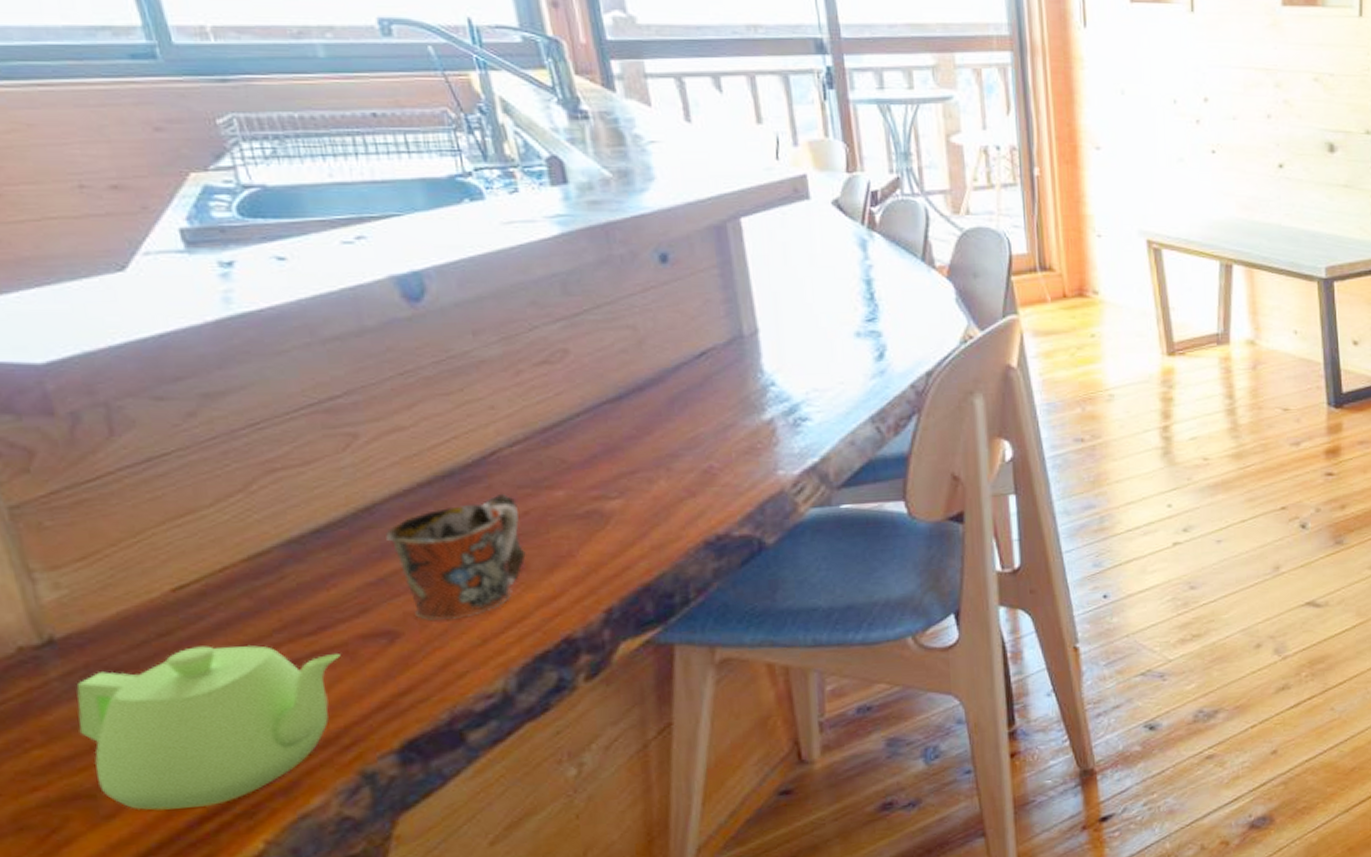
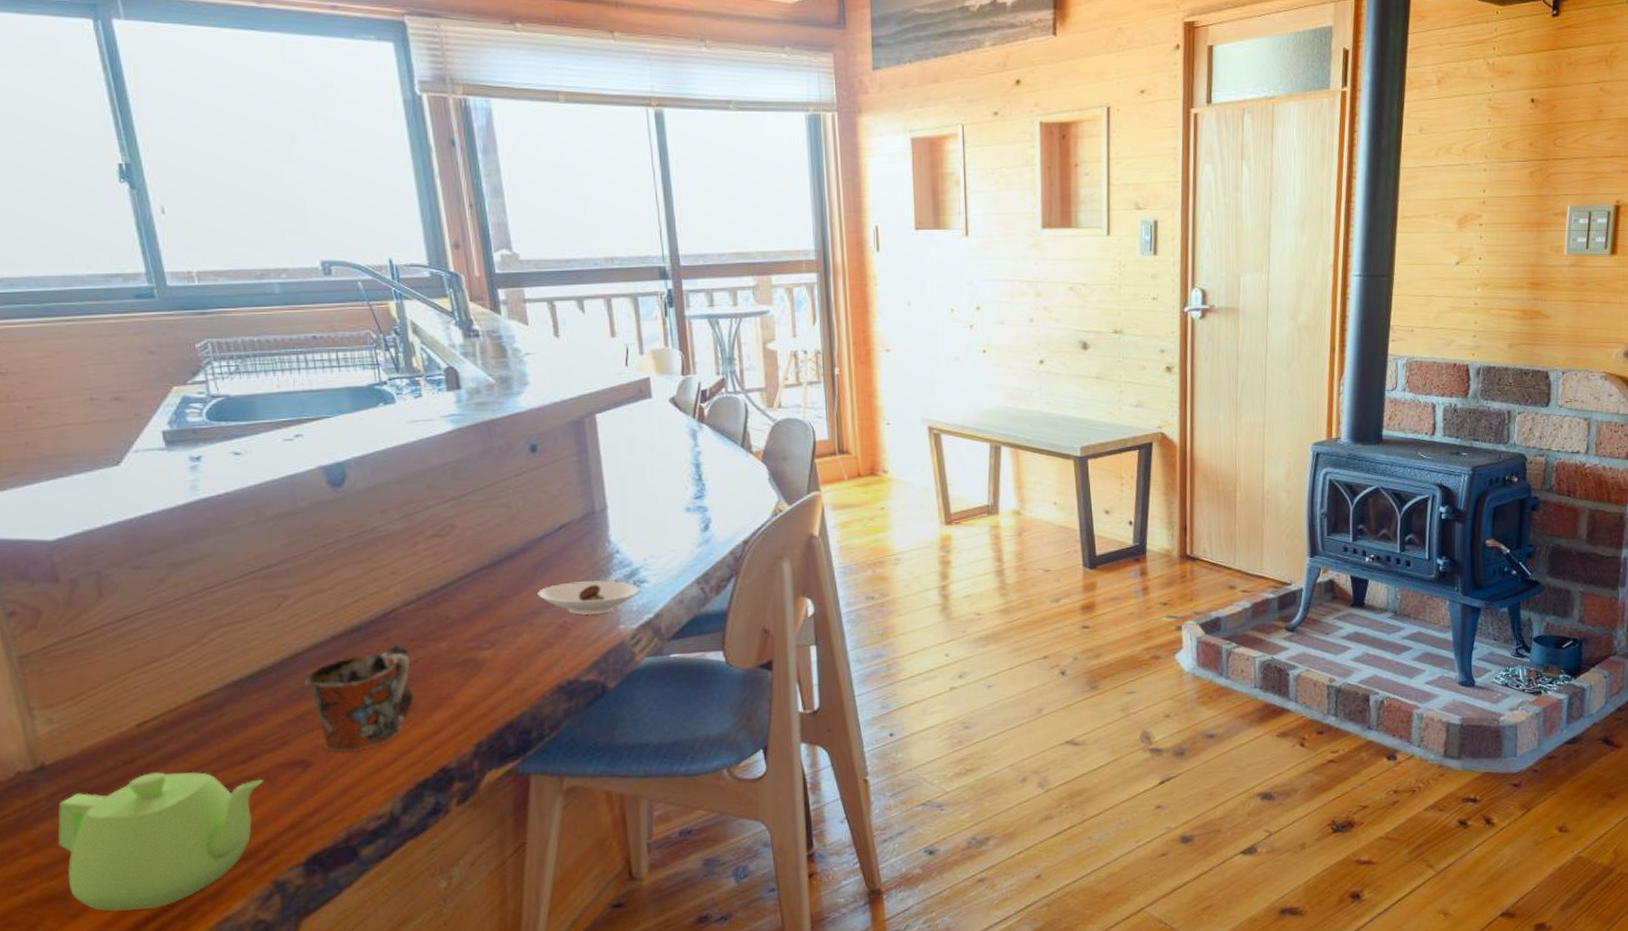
saucer: none [675,418,802,459] -> present [537,581,640,616]

